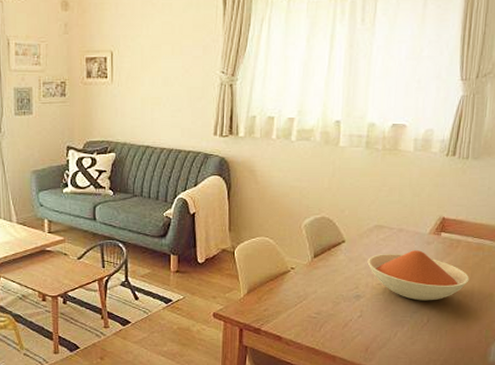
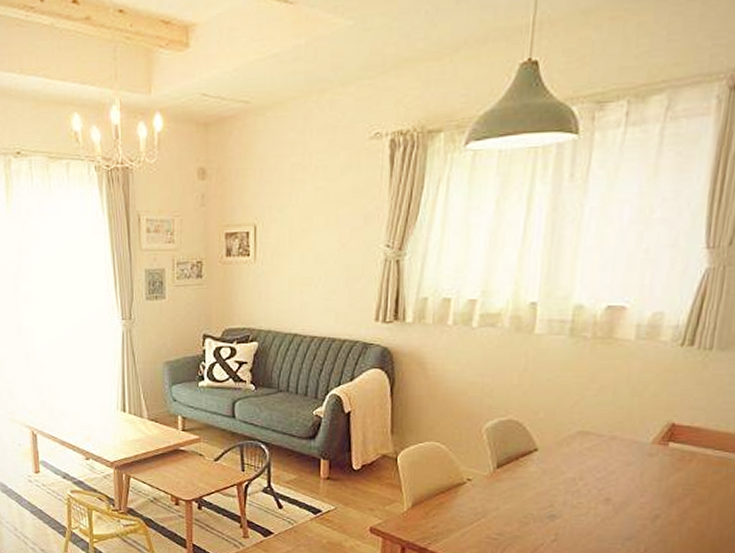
bowl: present [367,250,470,301] -> none [566,463,706,526]

